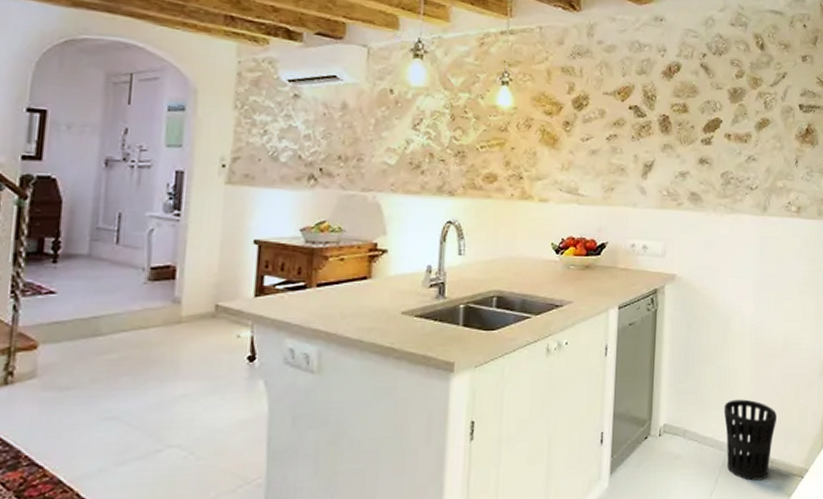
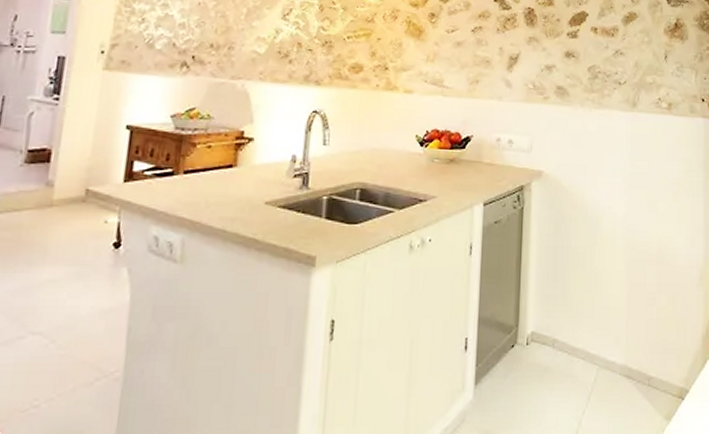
wastebasket: present [723,399,777,481] -> none [595,308,652,400]

